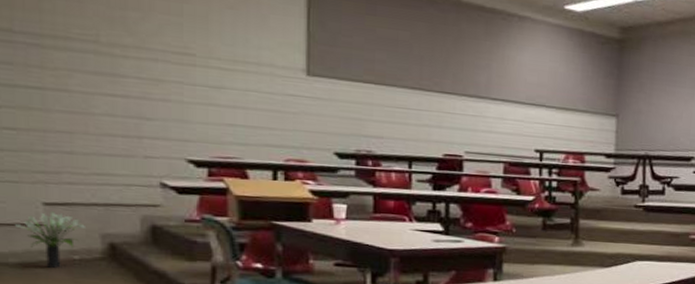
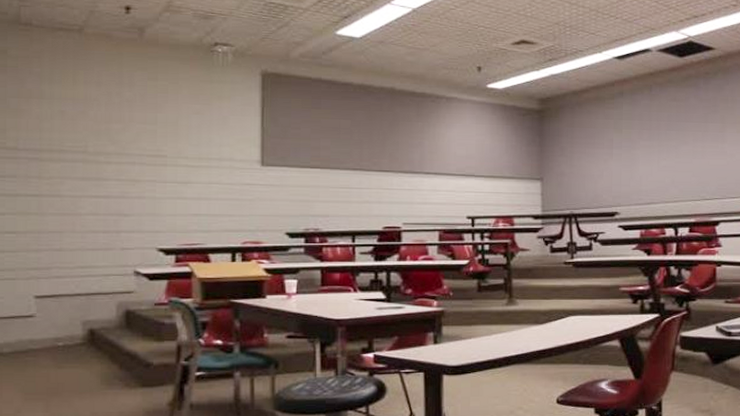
potted plant: present [14,211,85,268] -> none [9,303,69,355]

